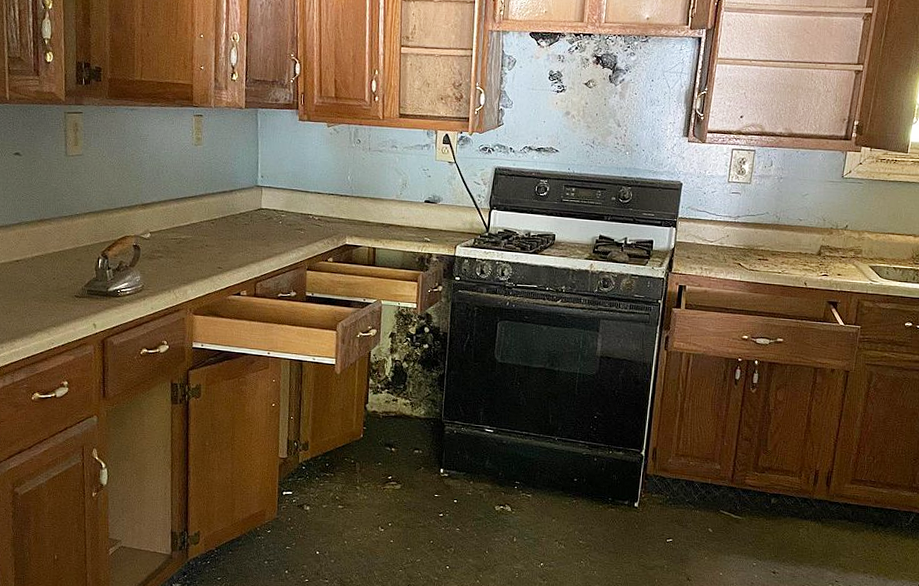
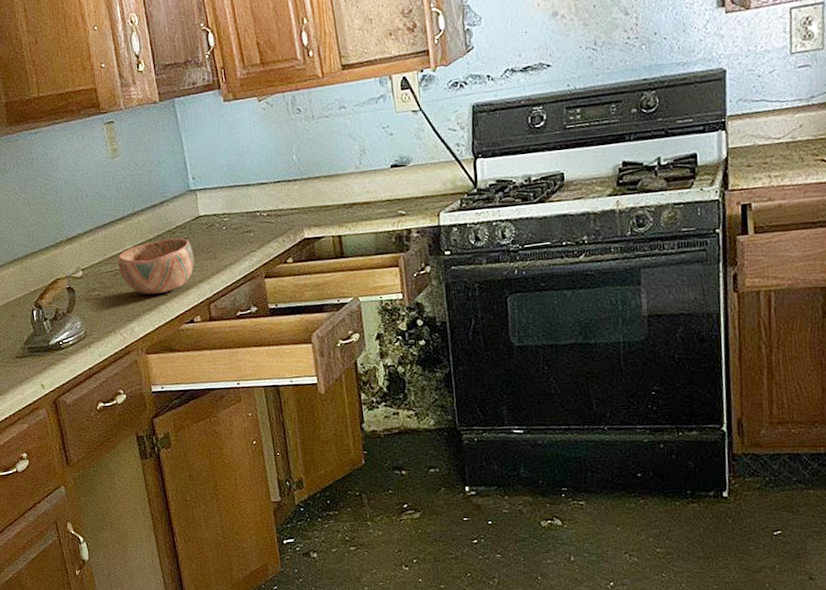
bowl: none [183,221,250,266] -> present [117,238,194,295]

